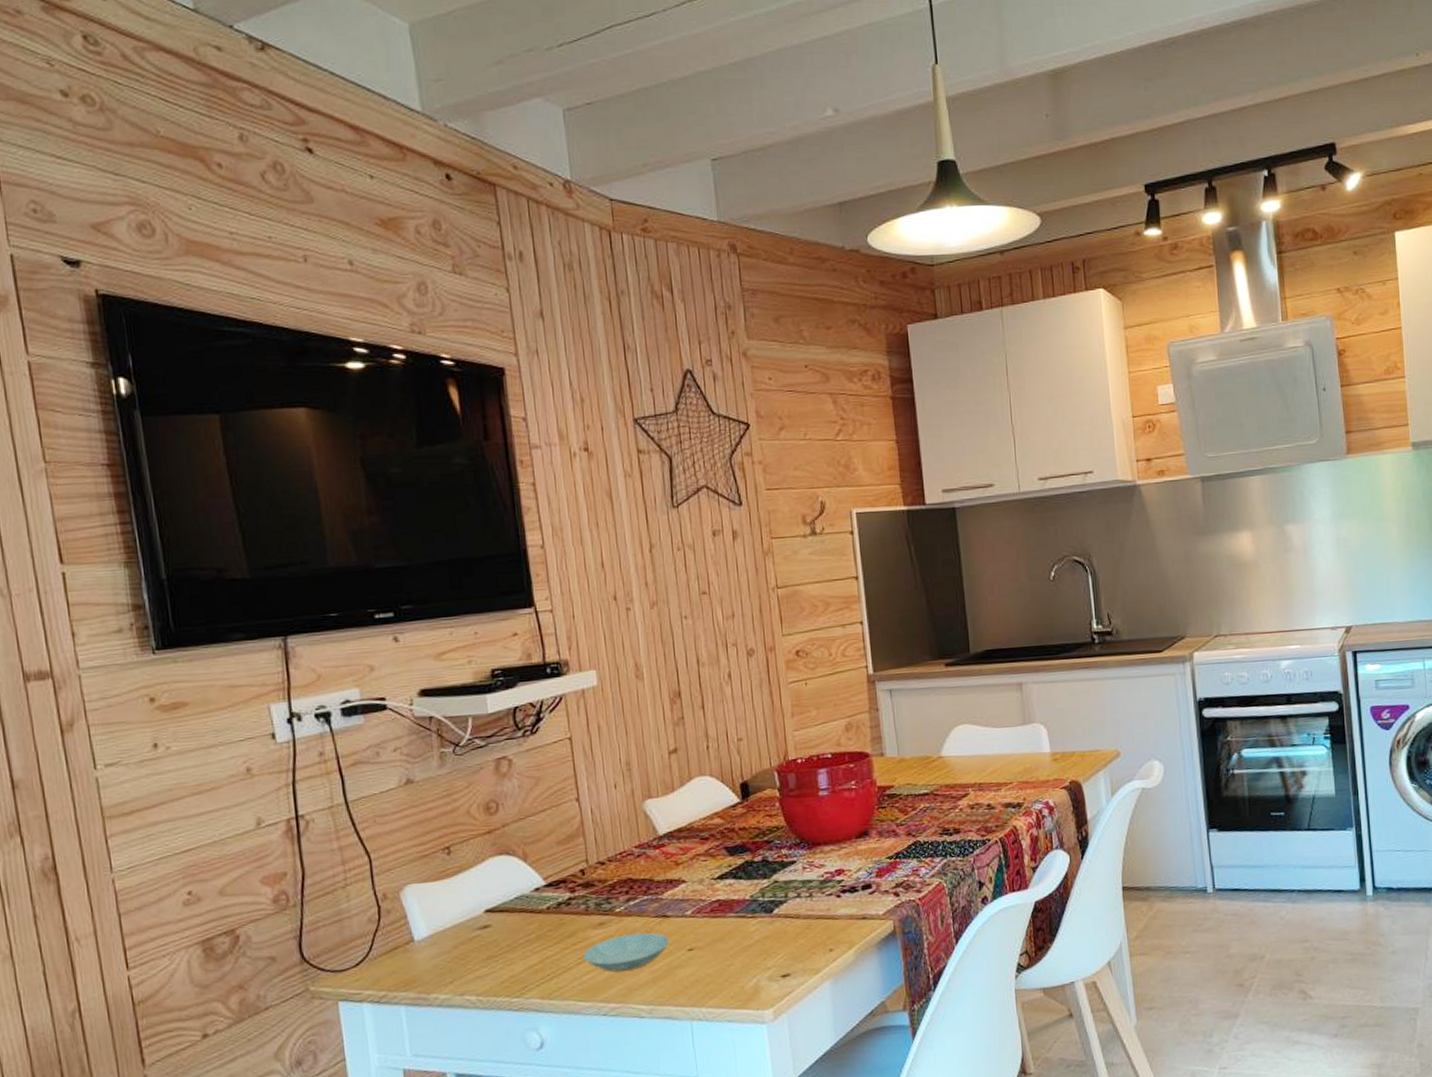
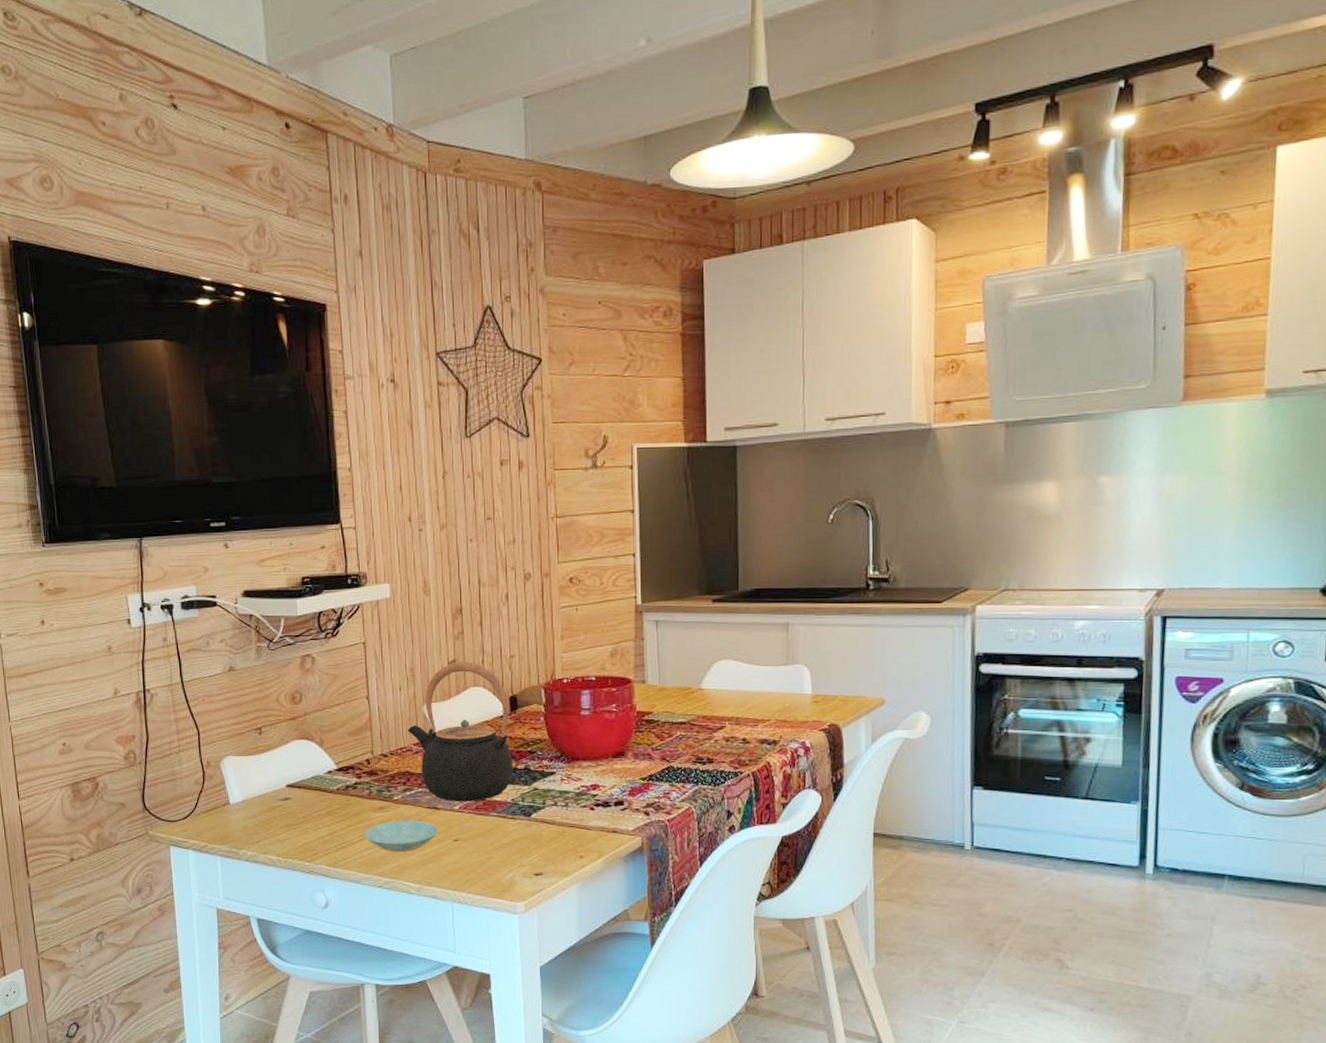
teapot: none [626,749,750,907] -> present [407,661,514,802]

